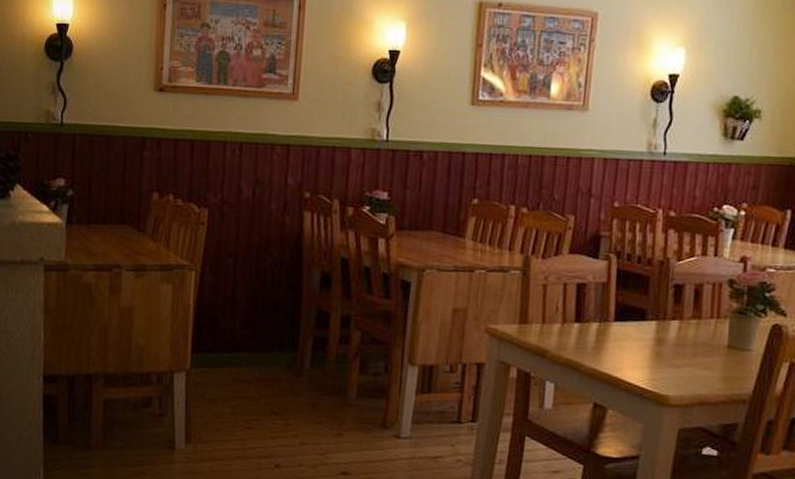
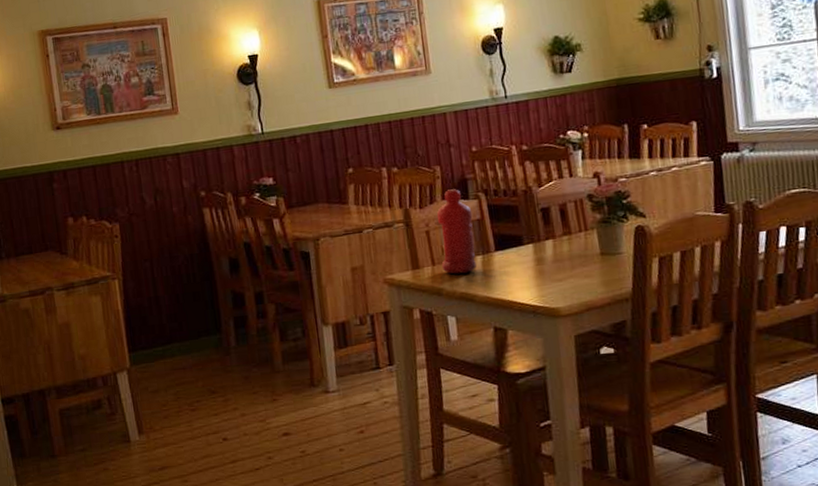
water bottle: none [552,244,599,339] -> present [436,189,476,274]

